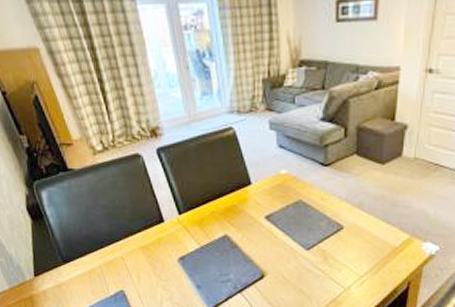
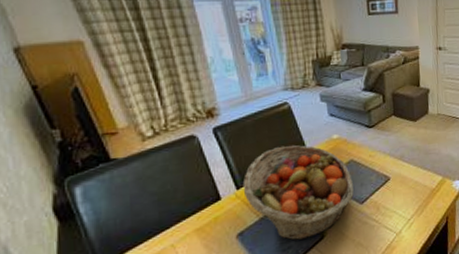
fruit basket: none [184,175,299,275] -> present [242,145,354,240]

